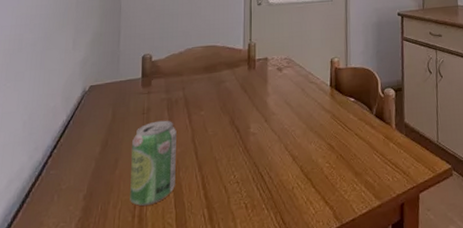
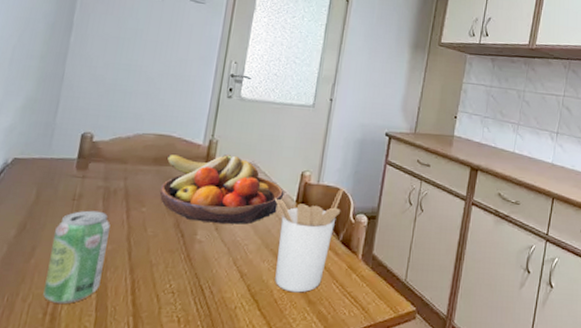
fruit bowl: none [213,54,319,117] -> present [159,154,285,225]
utensil holder: none [311,67,371,167] -> present [274,188,344,293]

